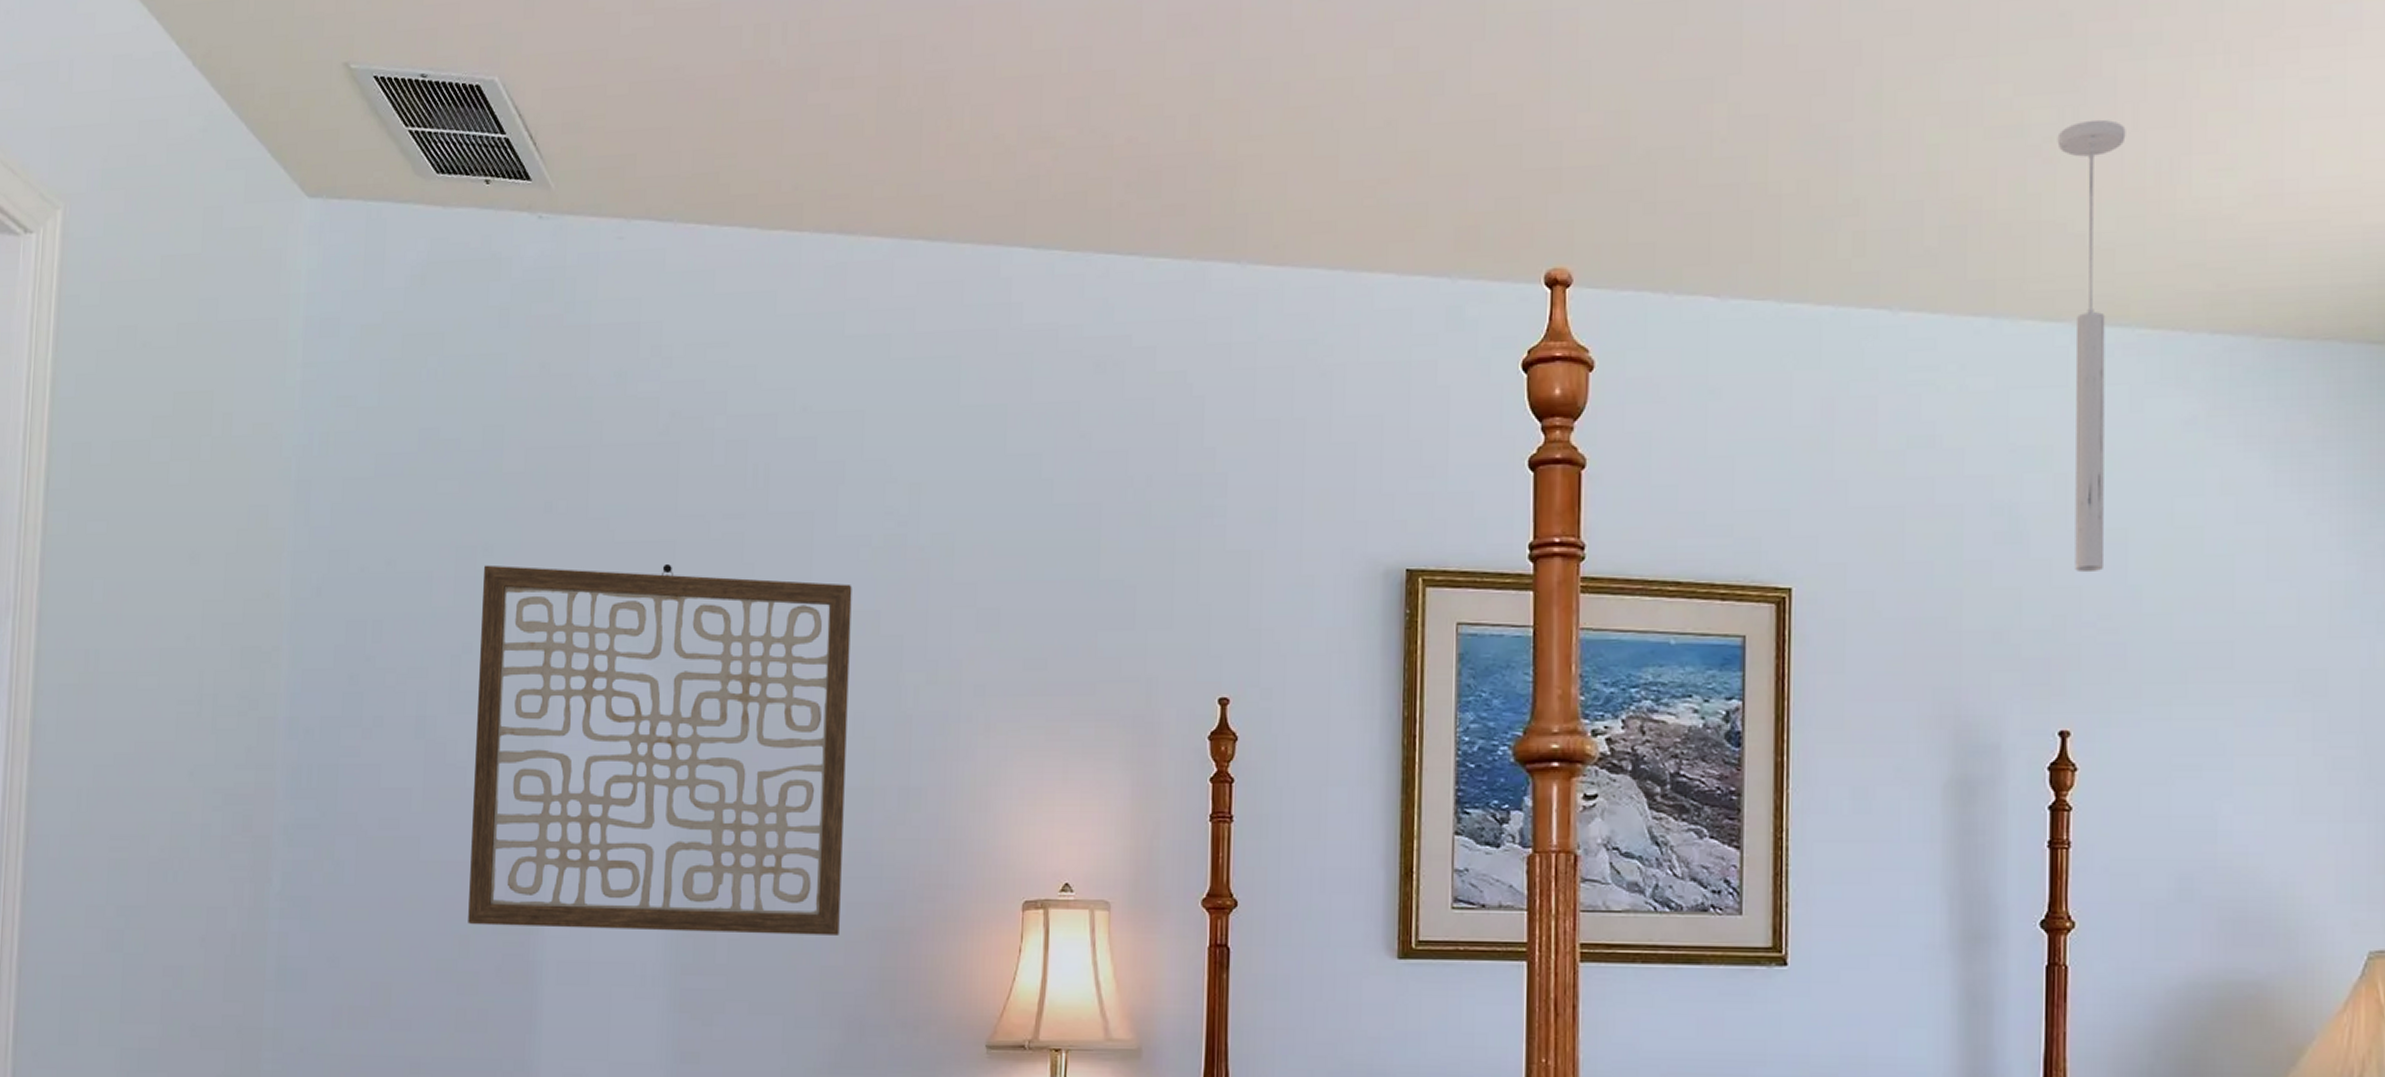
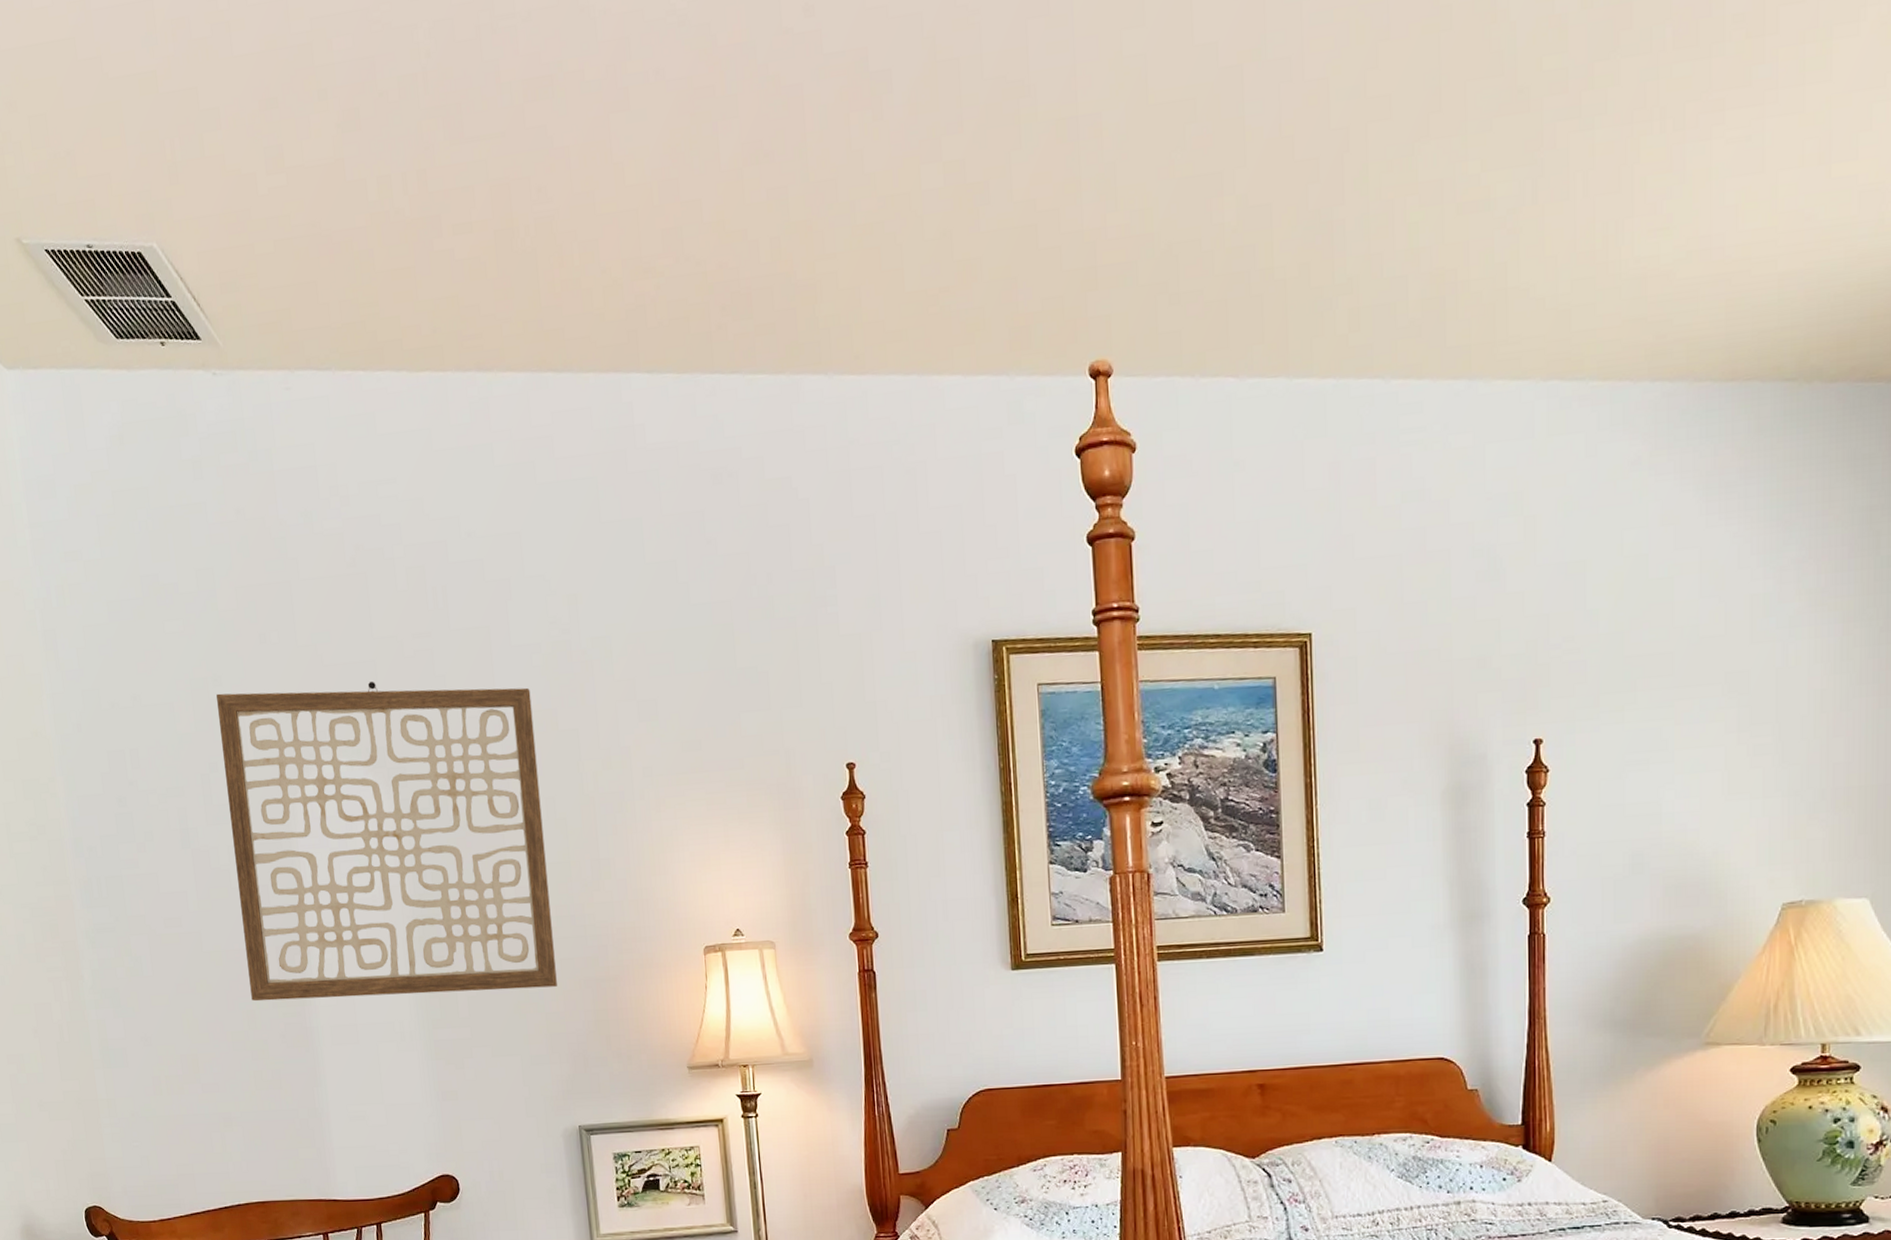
ceiling light: present [2057,119,2126,573] -> none [1519,189,1578,602]

